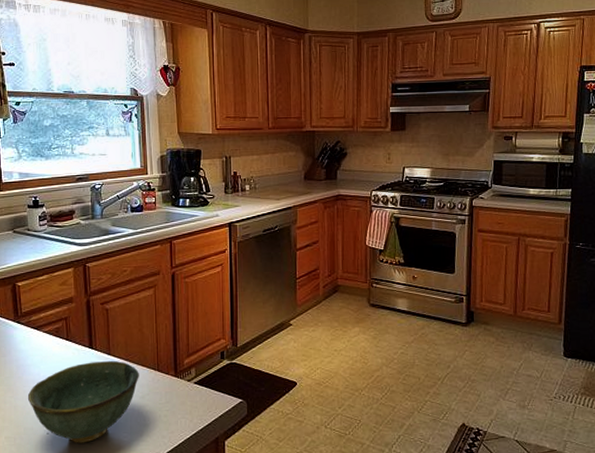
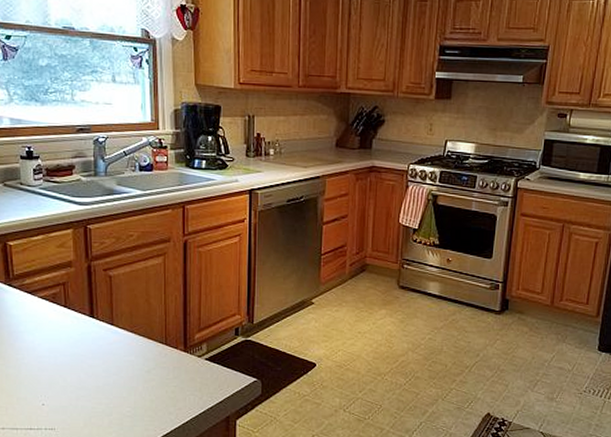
bowl: present [27,360,139,443] -> none [20,331,145,416]

